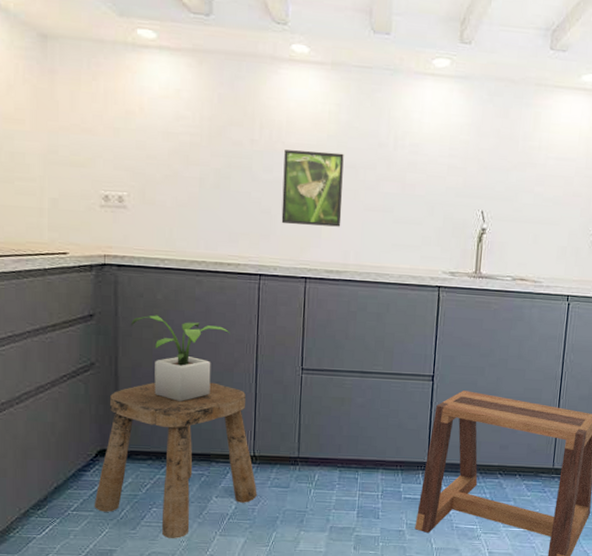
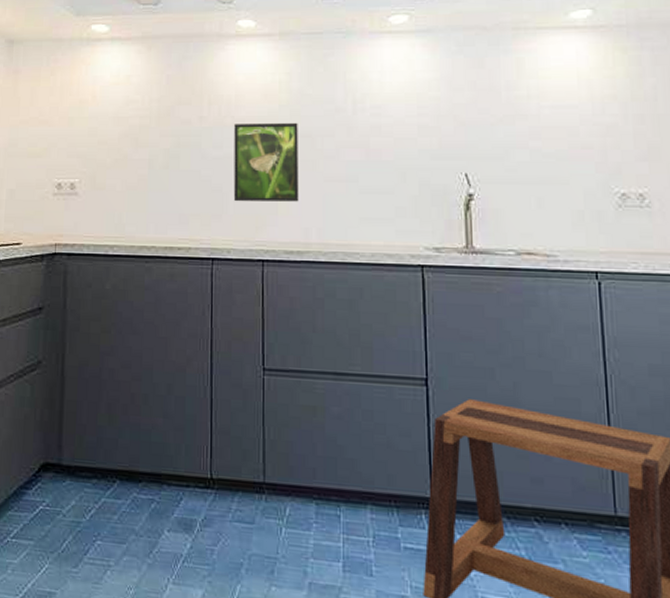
stool: present [94,382,257,538] -> none [34,384,216,584]
potted plant: present [131,315,230,402] -> none [79,307,182,408]

